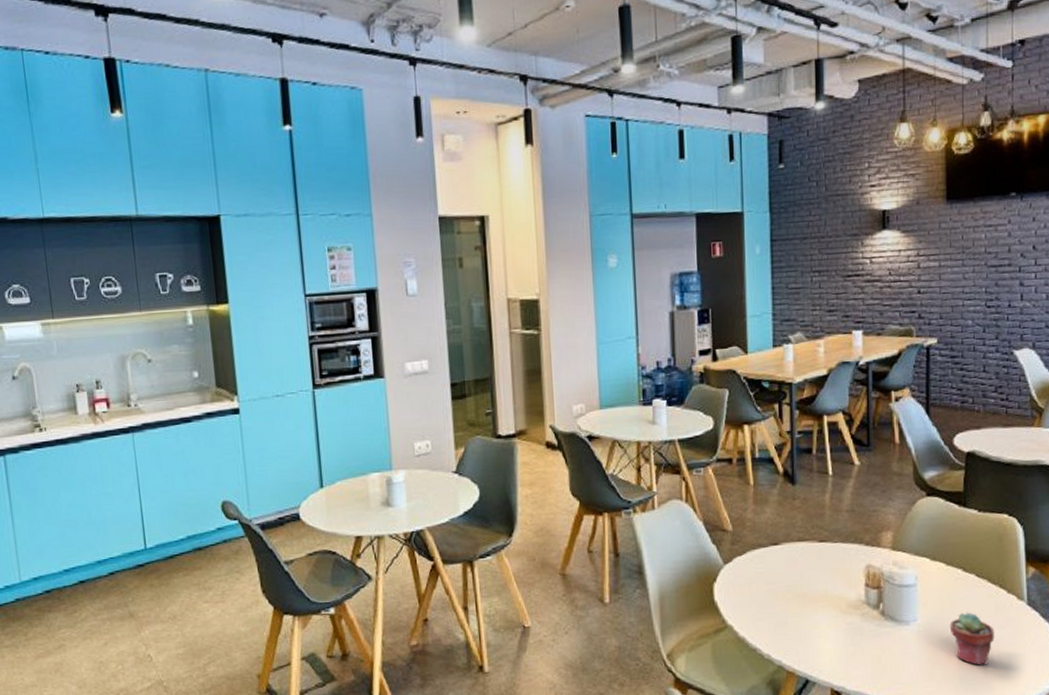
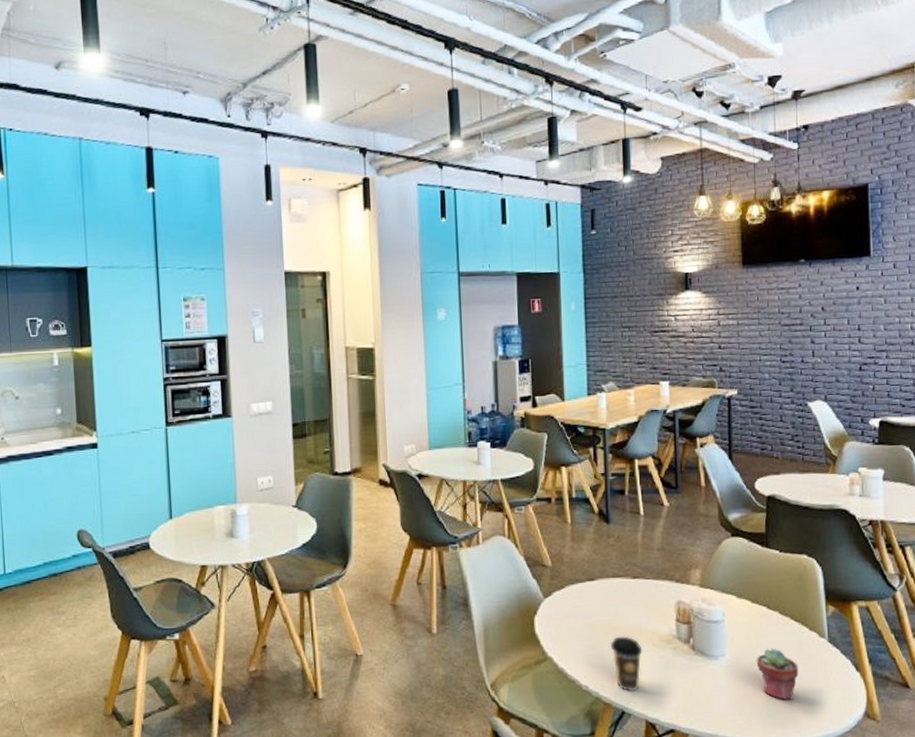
coffee cup: none [794,602,829,660] -> present [610,636,643,692]

